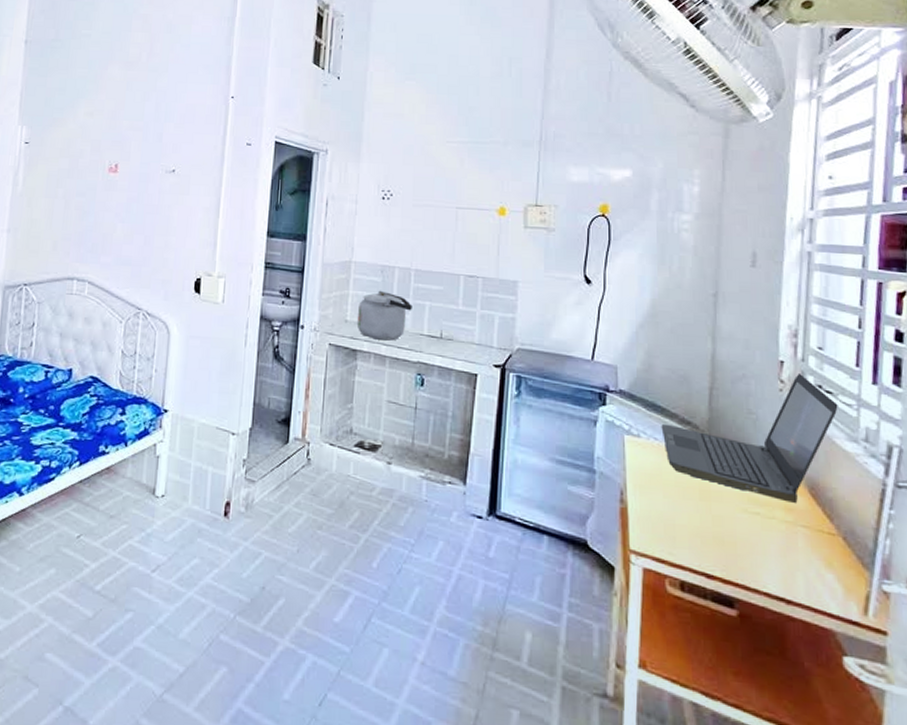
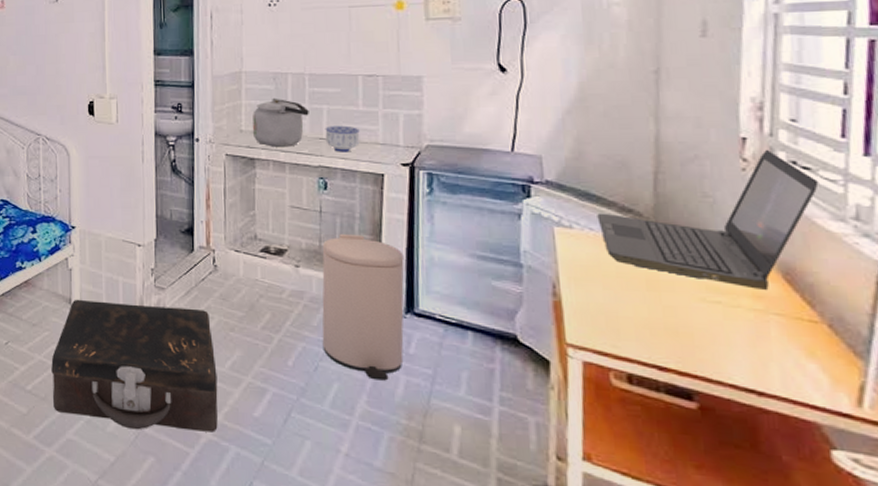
suitcase: none [123,489,301,639] -> present [51,299,218,433]
pedal bin: none [407,431,490,585] -> present [322,233,404,381]
bowl: none [425,322,458,350] -> present [325,125,360,152]

